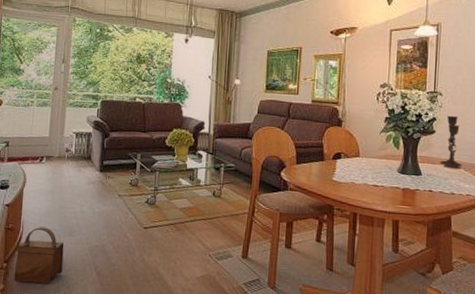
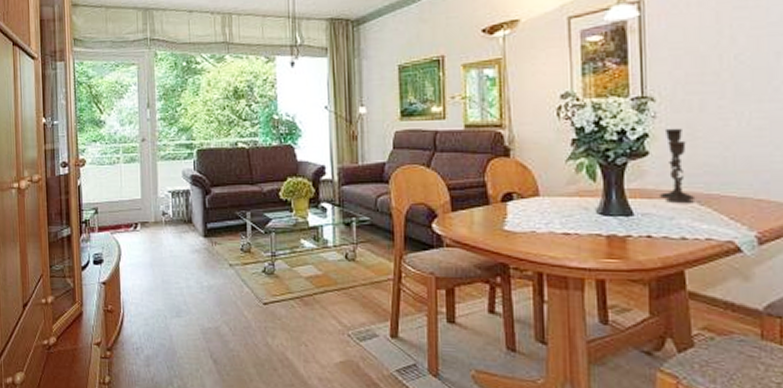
handbag: present [14,226,64,284] -> none [119,307,173,375]

